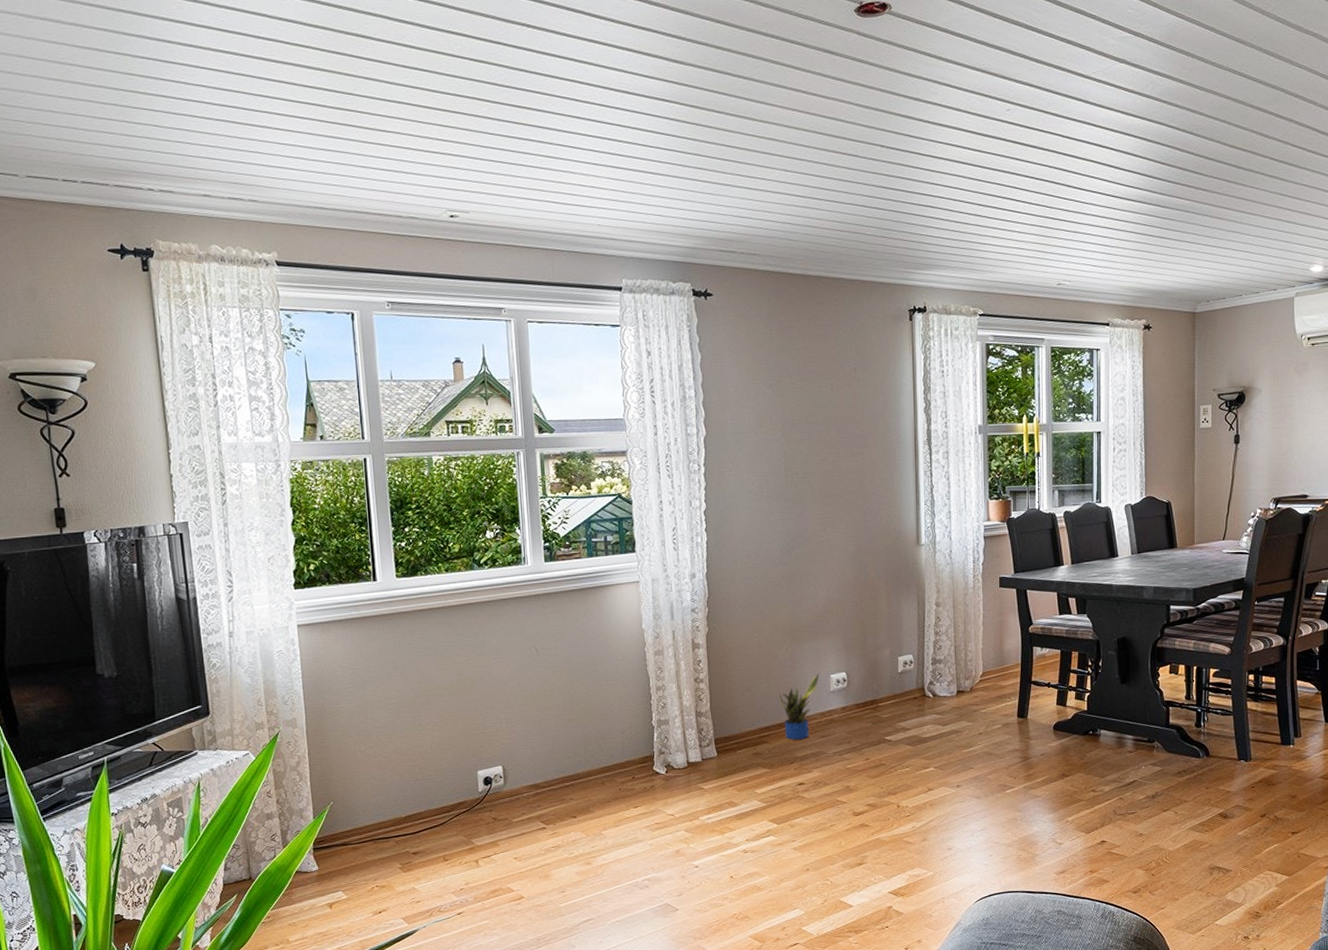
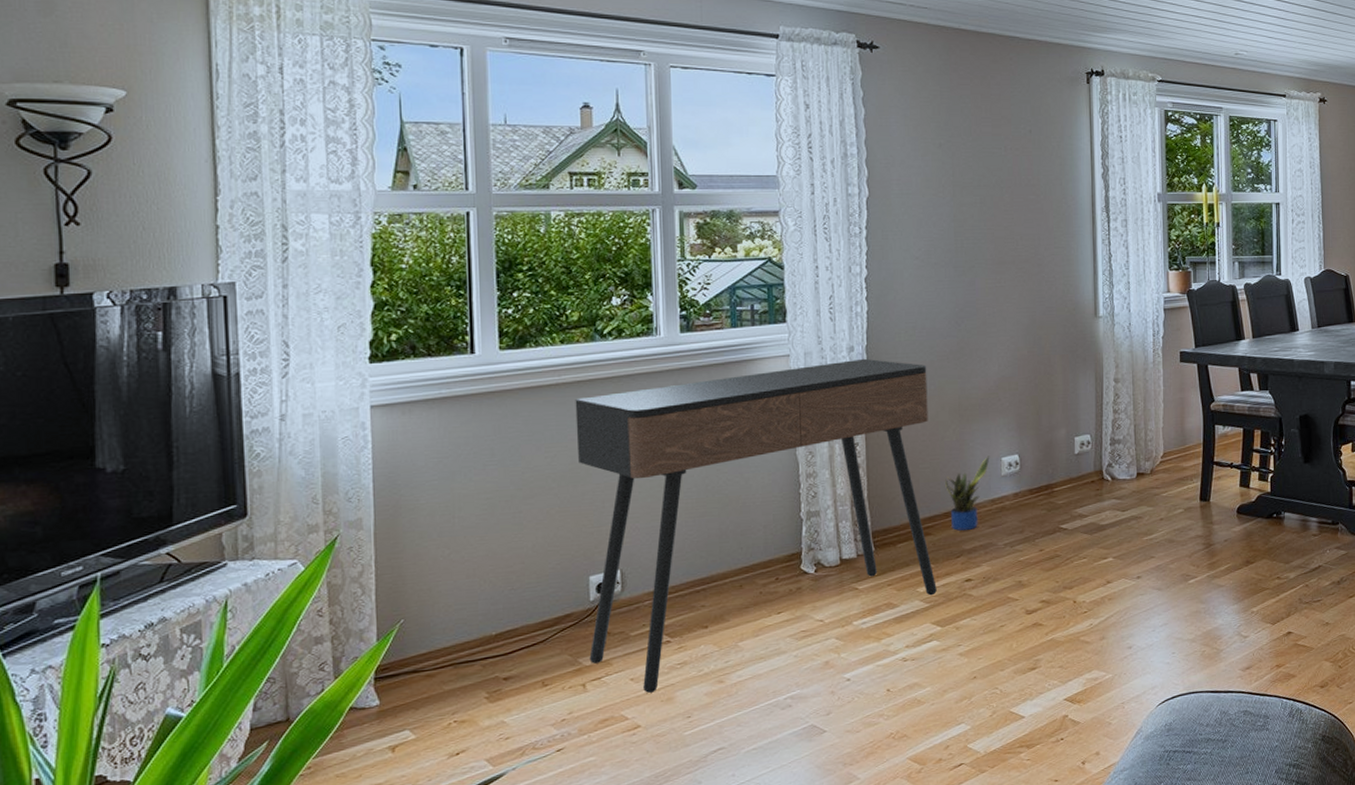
console table: none [459,584,773,870] -> present [575,358,937,693]

